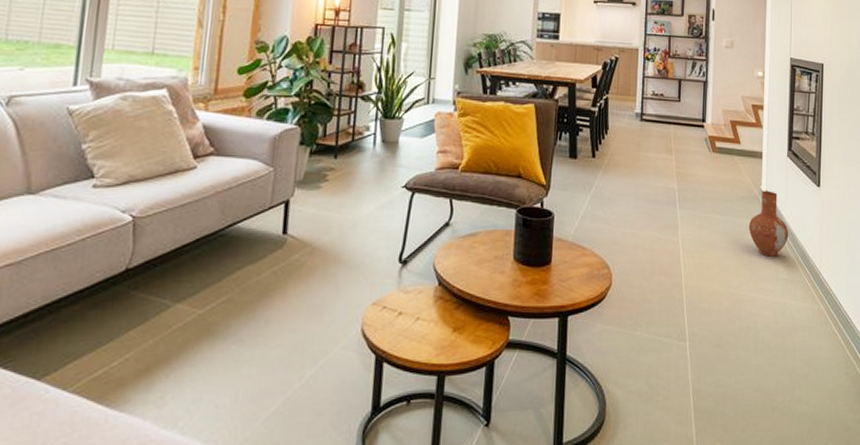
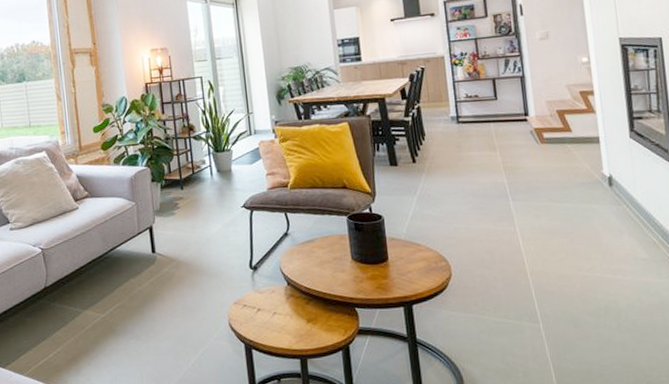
vase: present [748,190,789,257] -> none [593,174,644,238]

